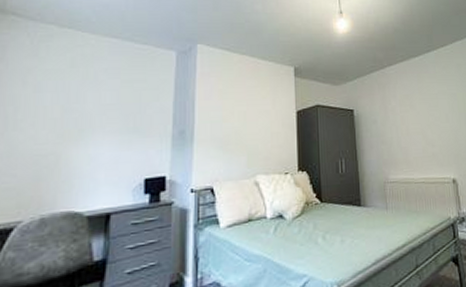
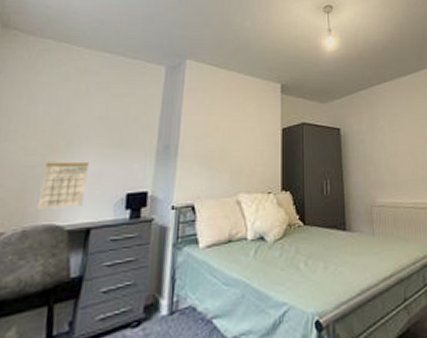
calendar: none [53,149,103,197] -> present [37,161,89,209]

